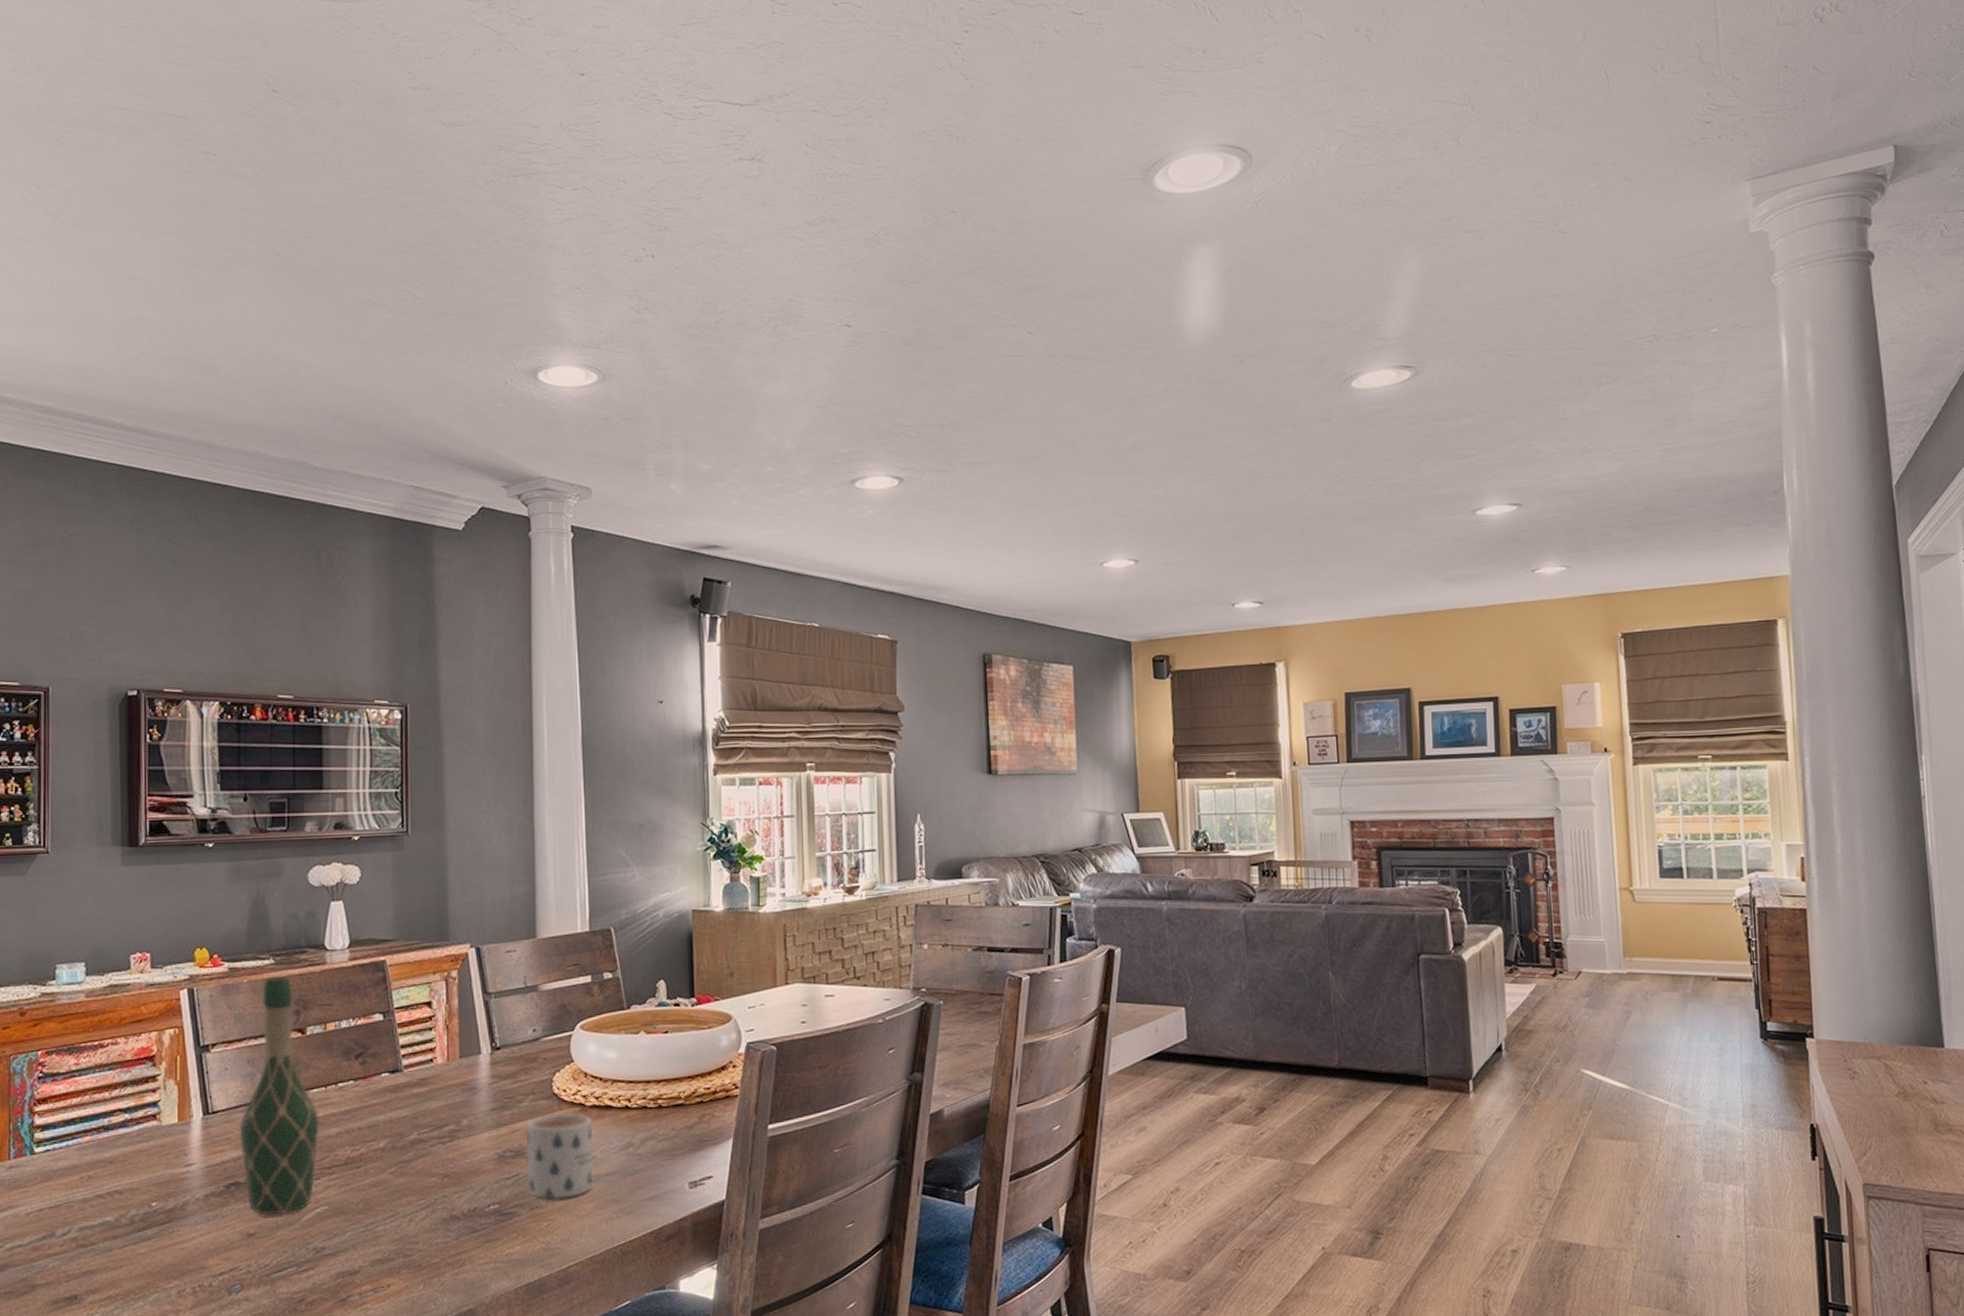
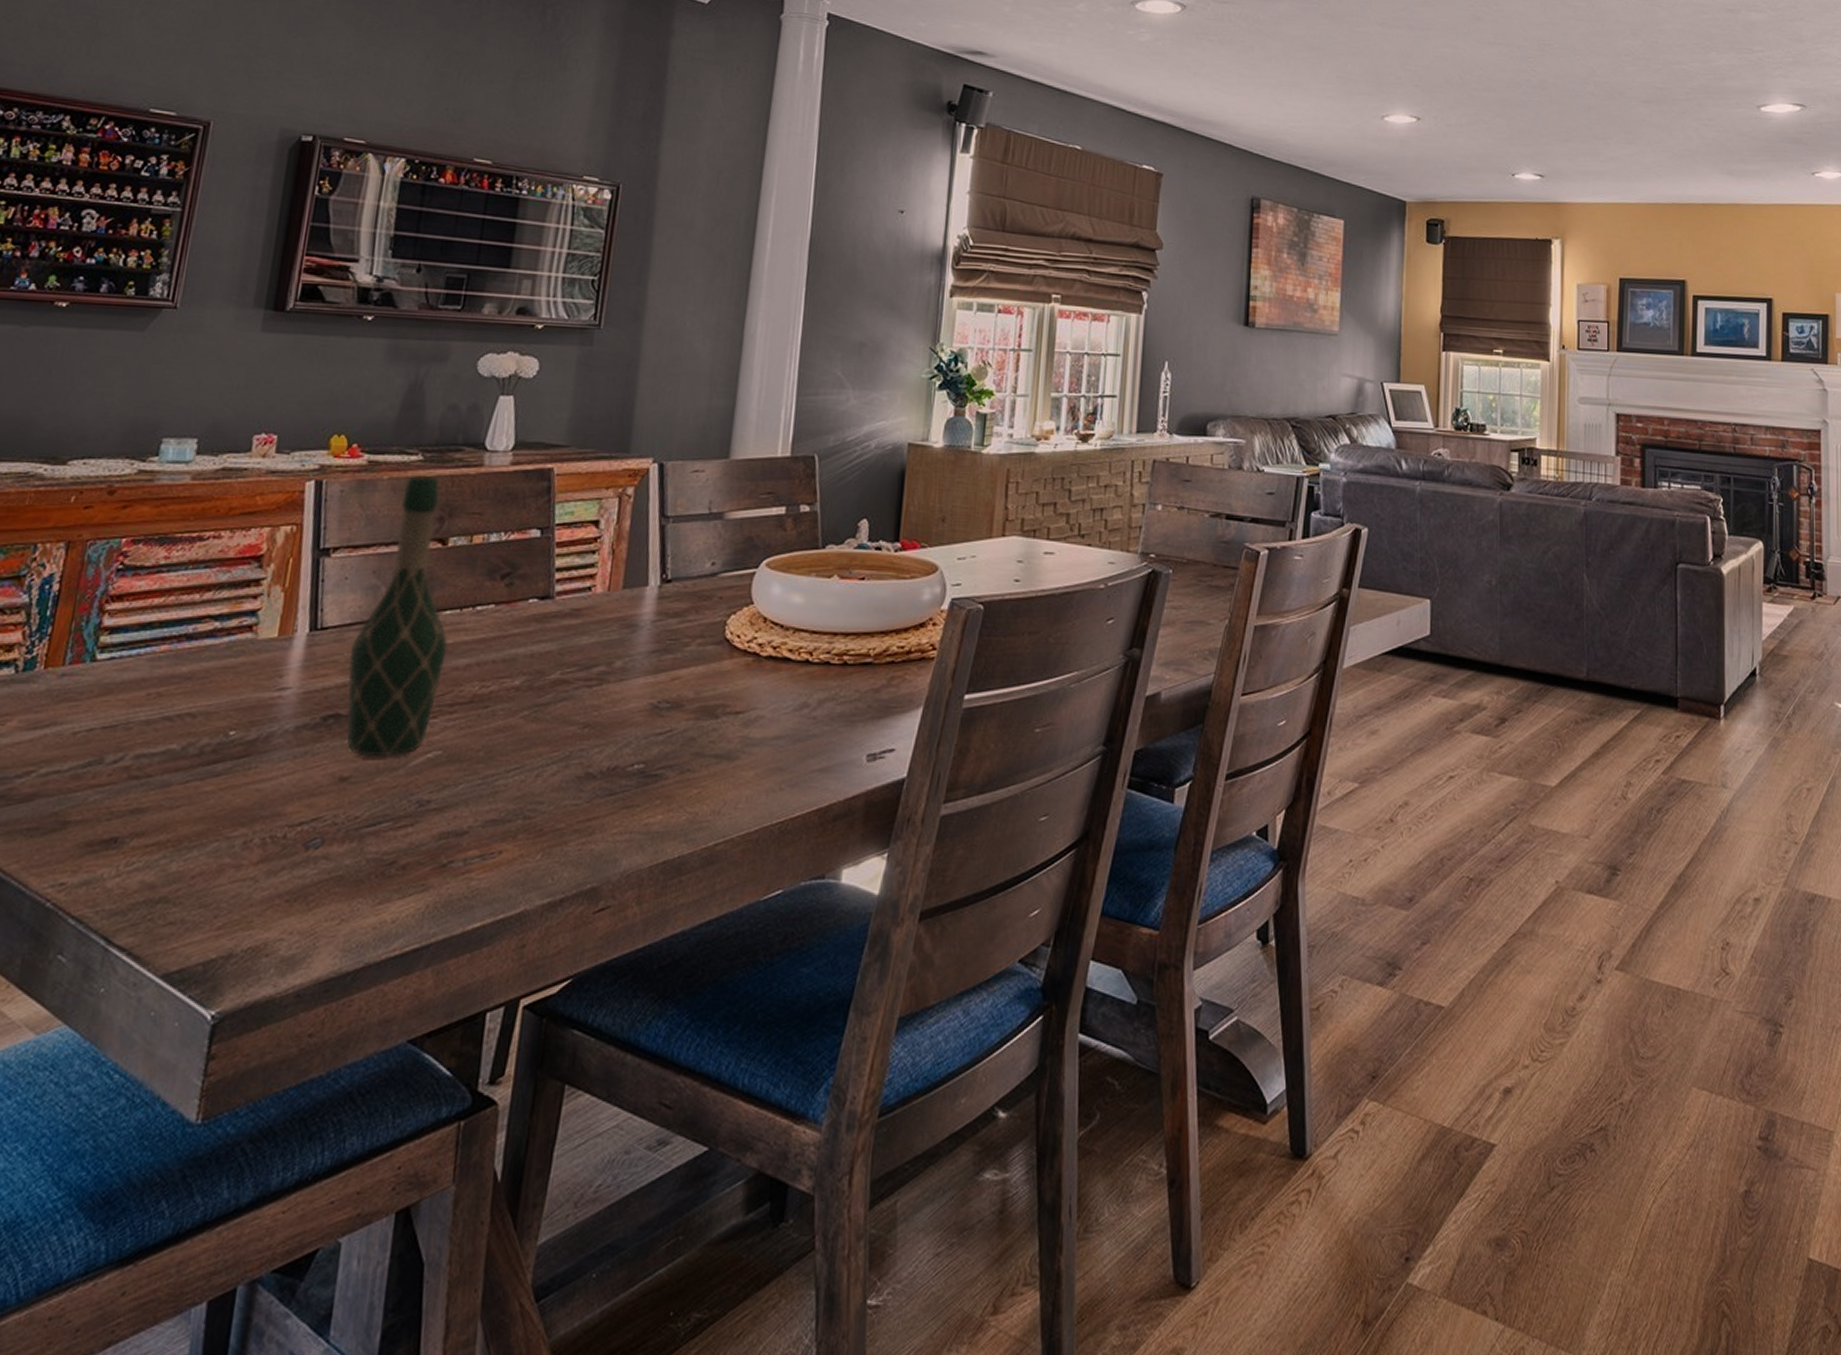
mug: present [526,1114,594,1199] -> none [680,662,766,762]

